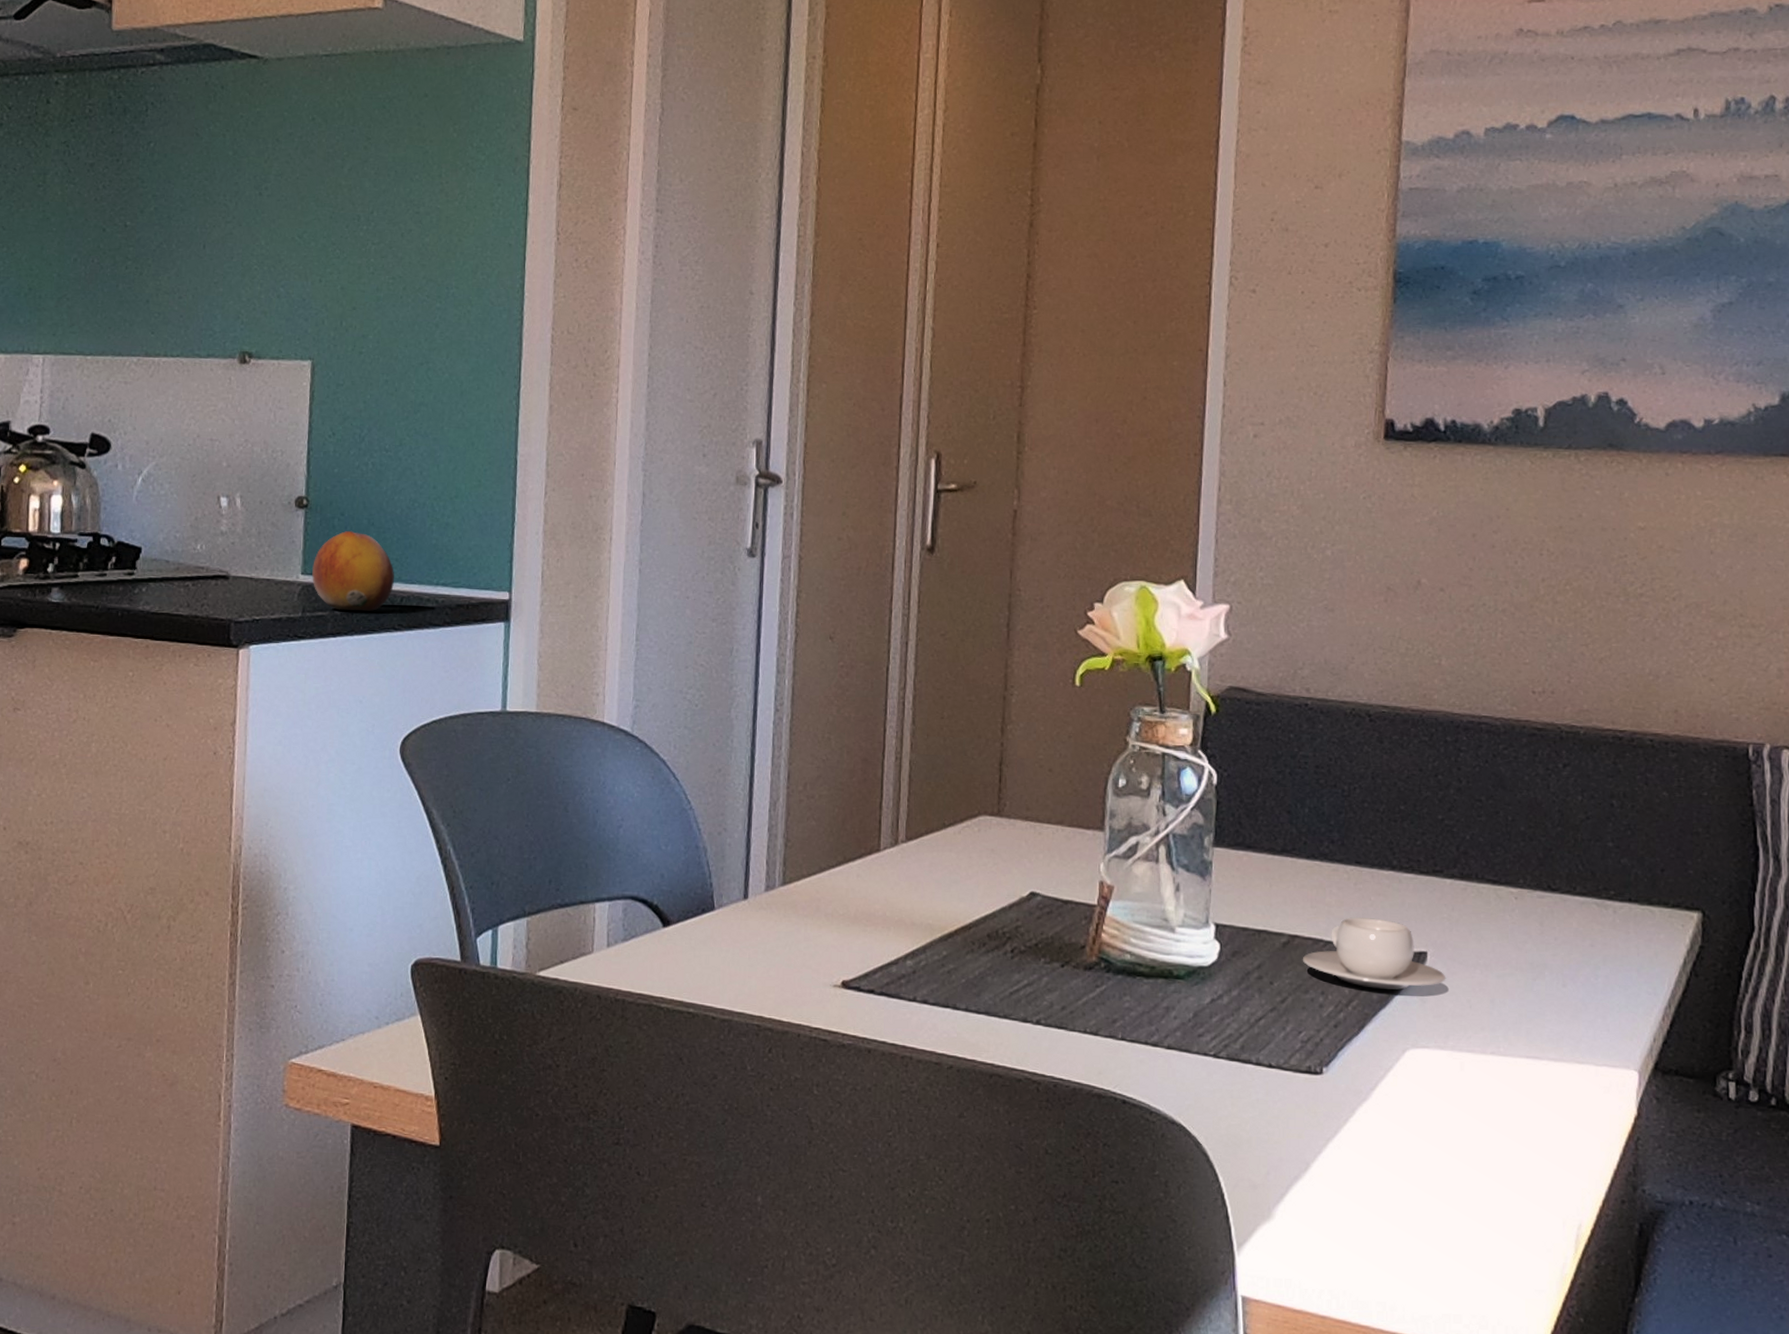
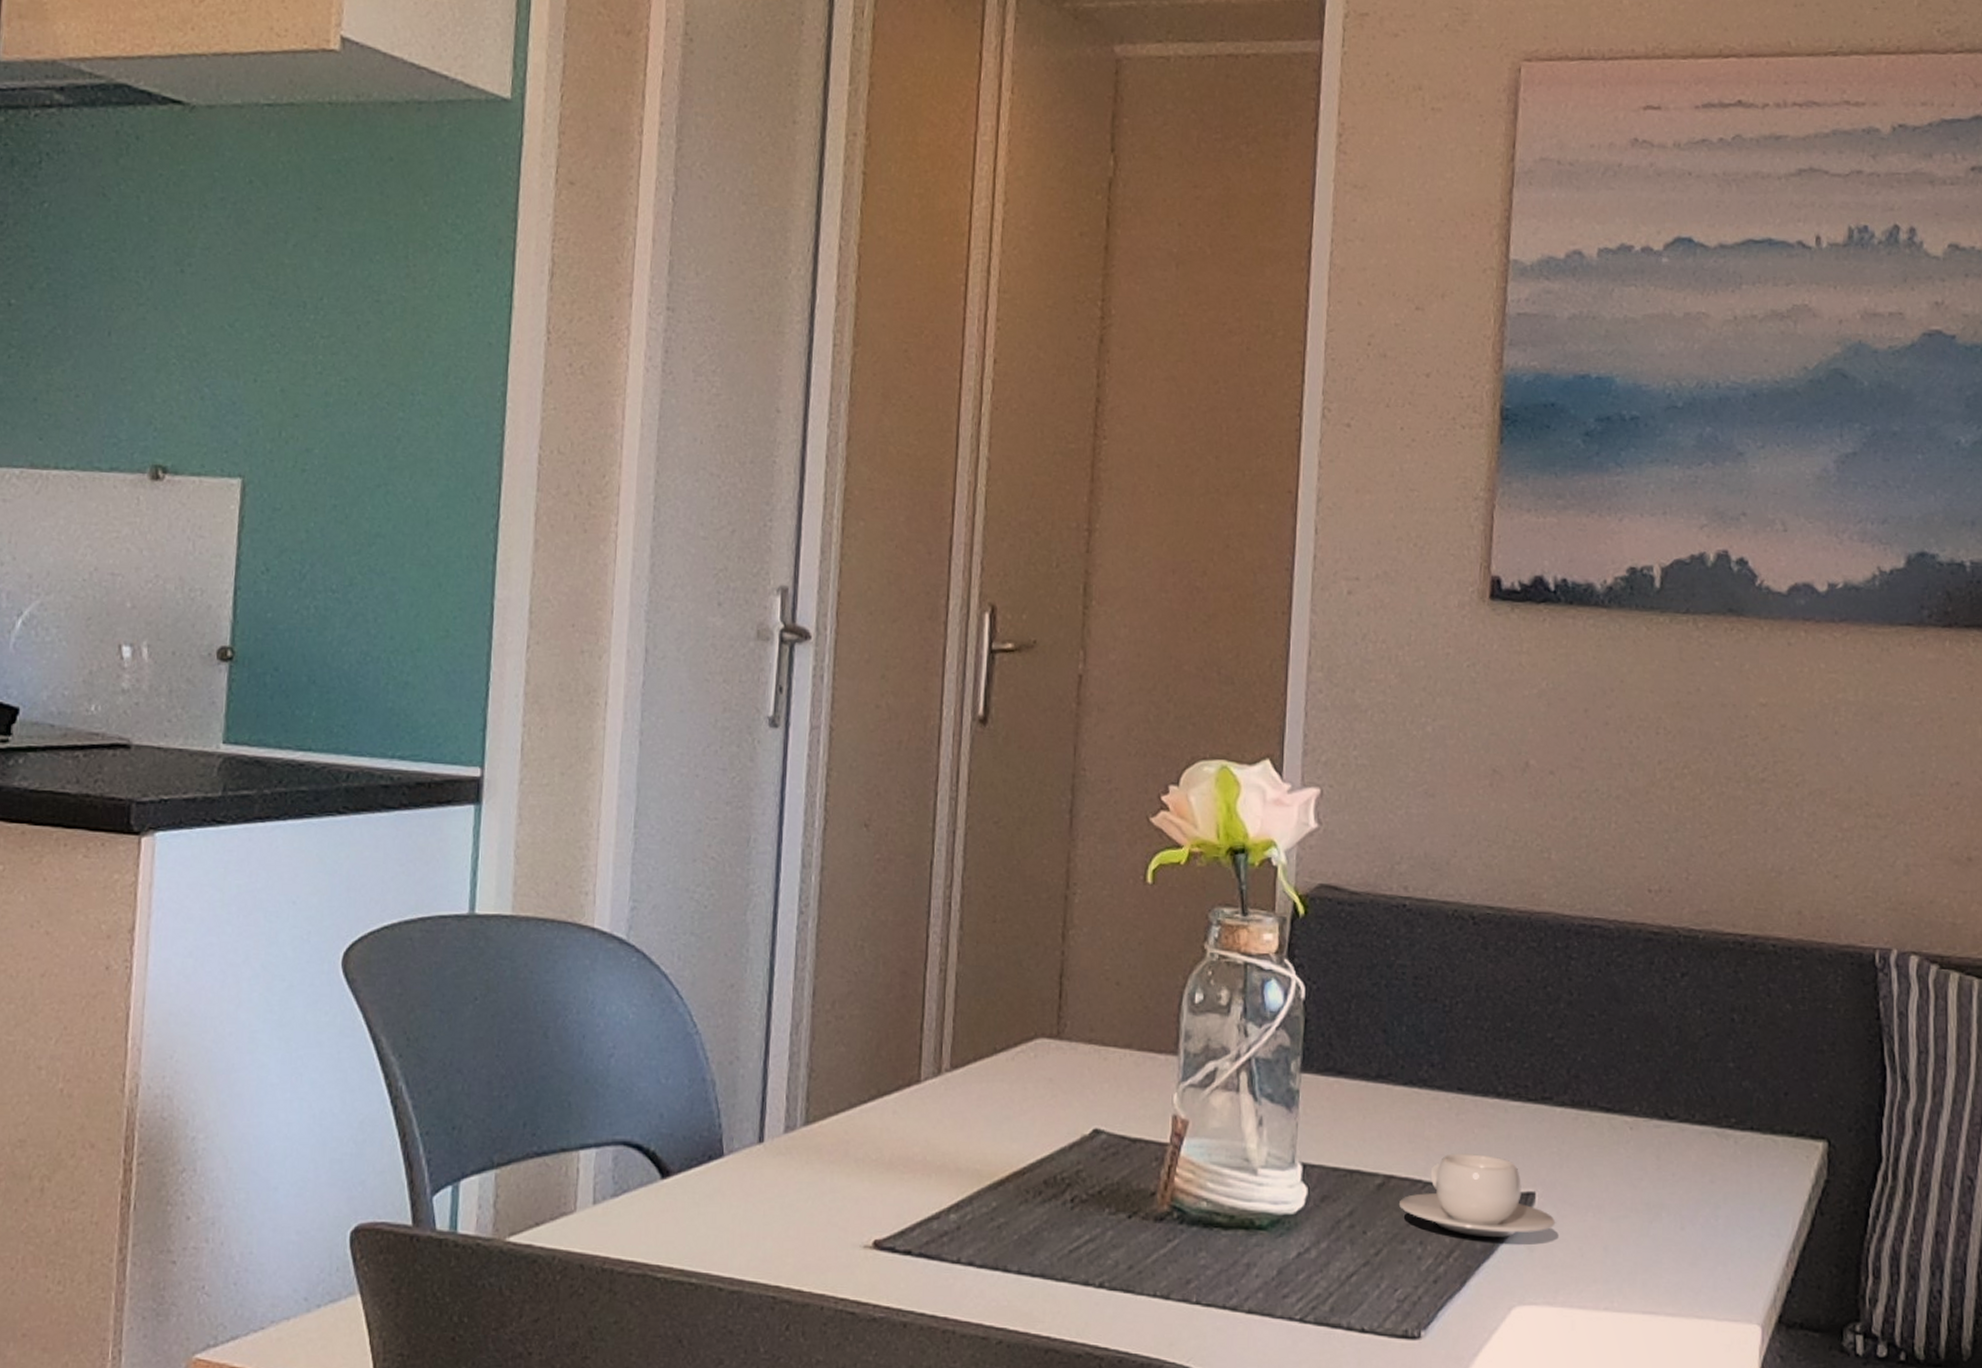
fruit: present [312,530,394,612] -> none [236,689,340,791]

